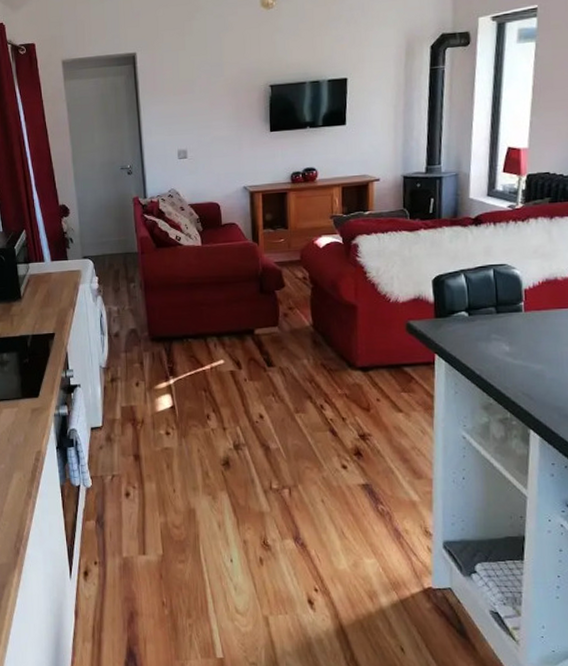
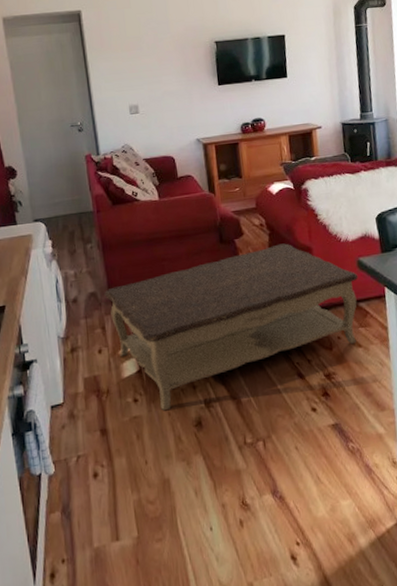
coffee table: none [144,299,406,447] -> present [104,243,358,411]

